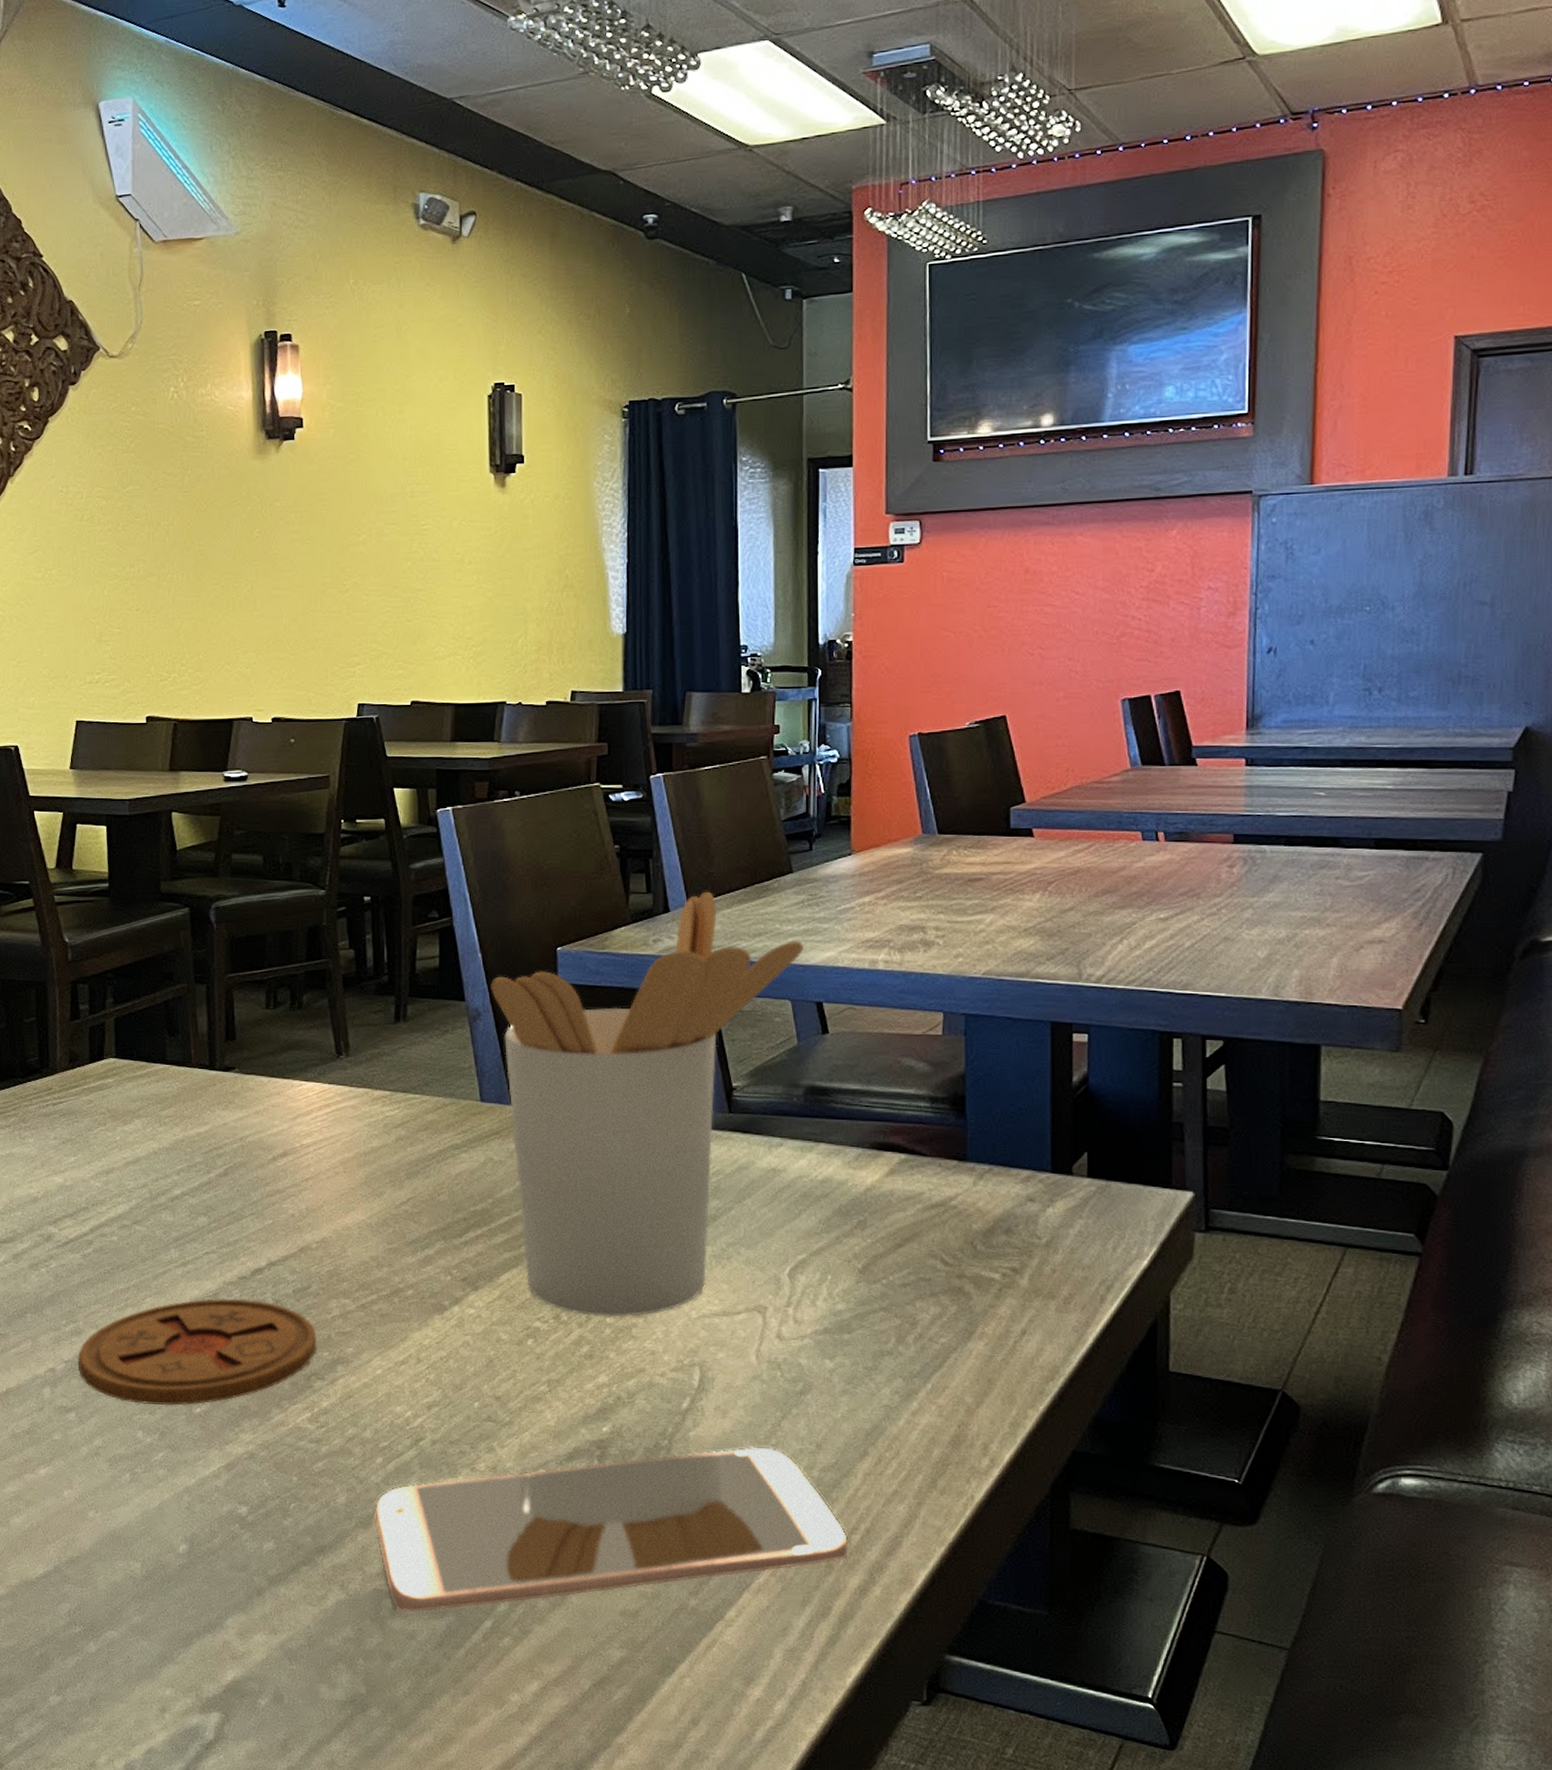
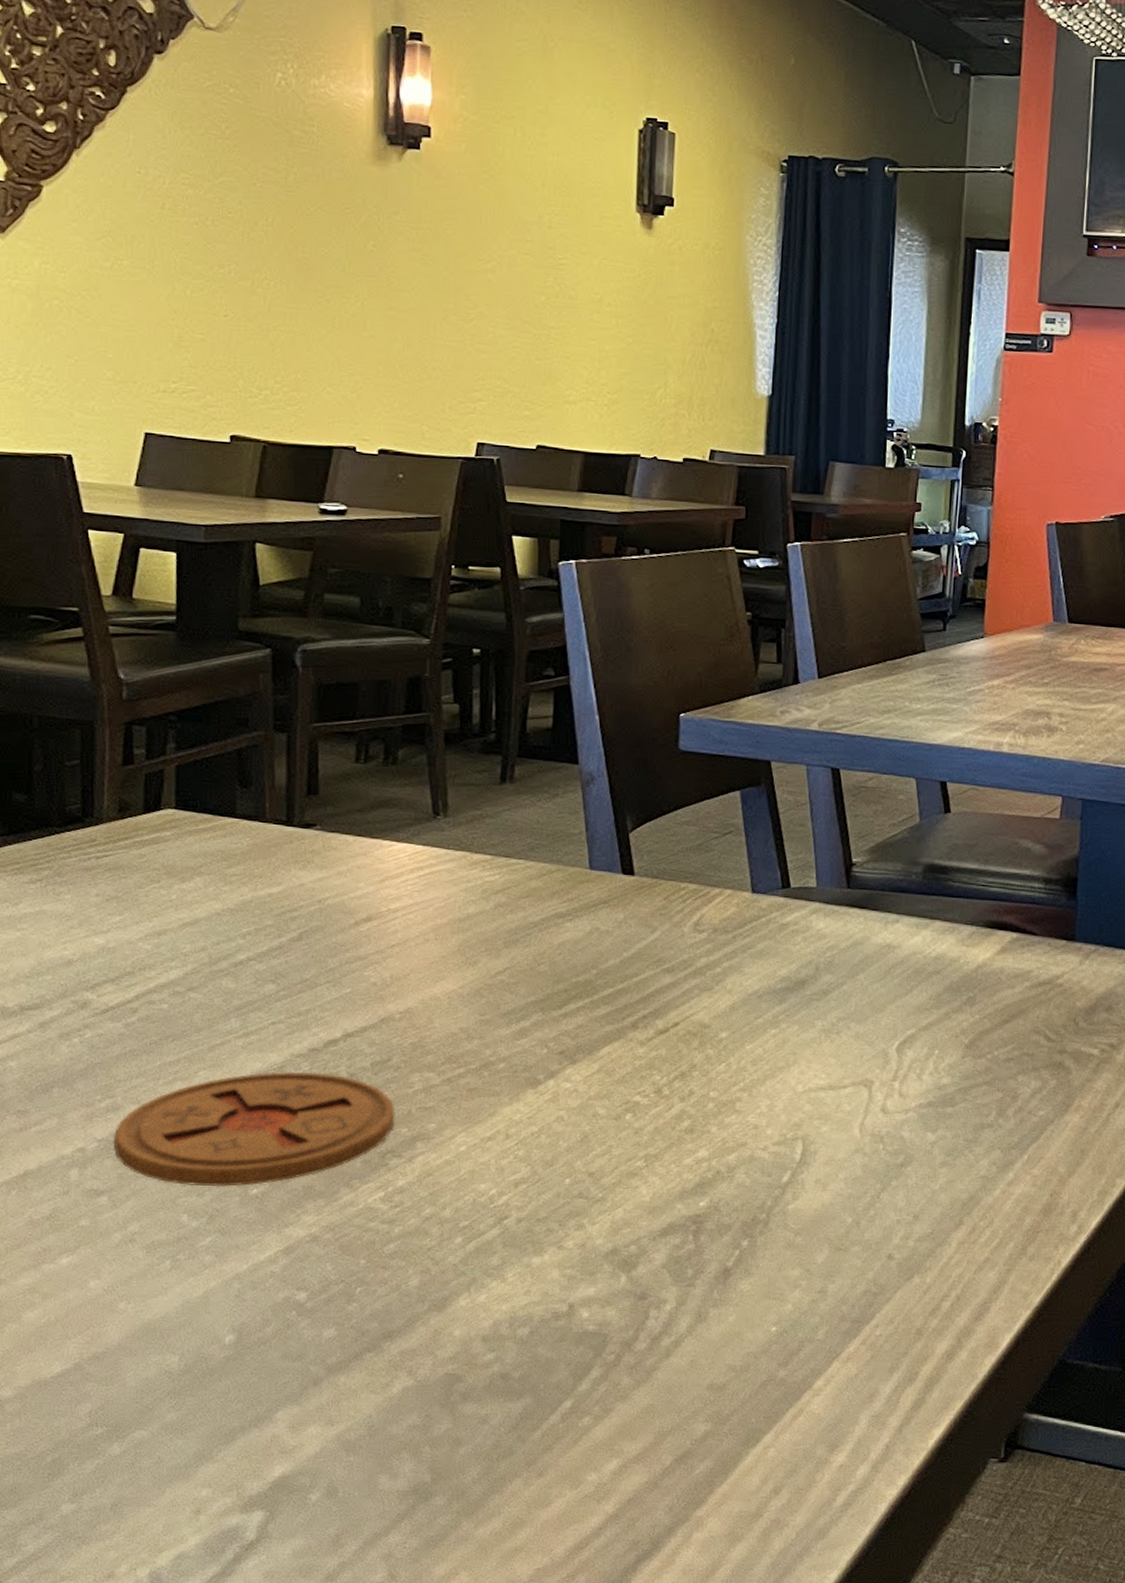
smartphone: present [373,1446,849,1613] -> none [449,1218,940,1397]
utensil holder: present [490,891,804,1317] -> none [607,665,932,1091]

